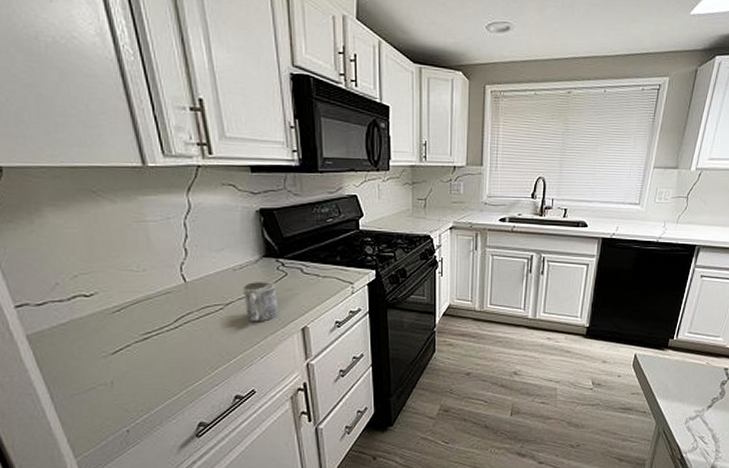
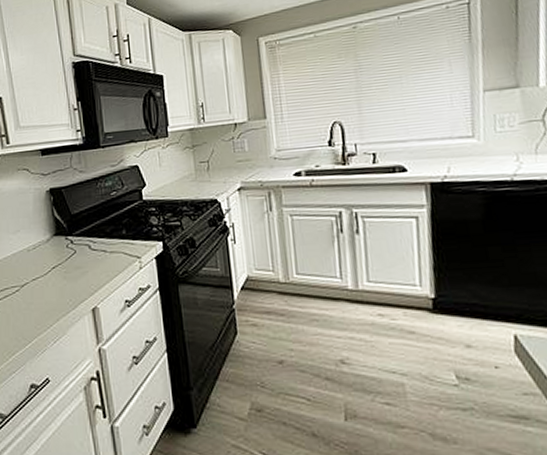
mug: present [243,280,278,322] -> none [36,259,69,304]

